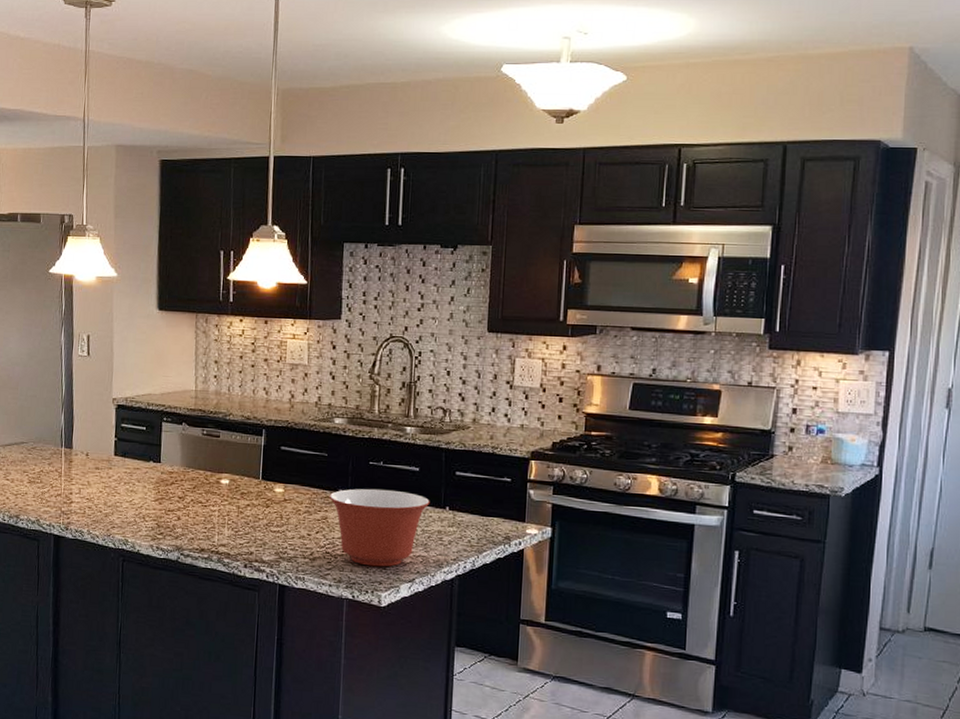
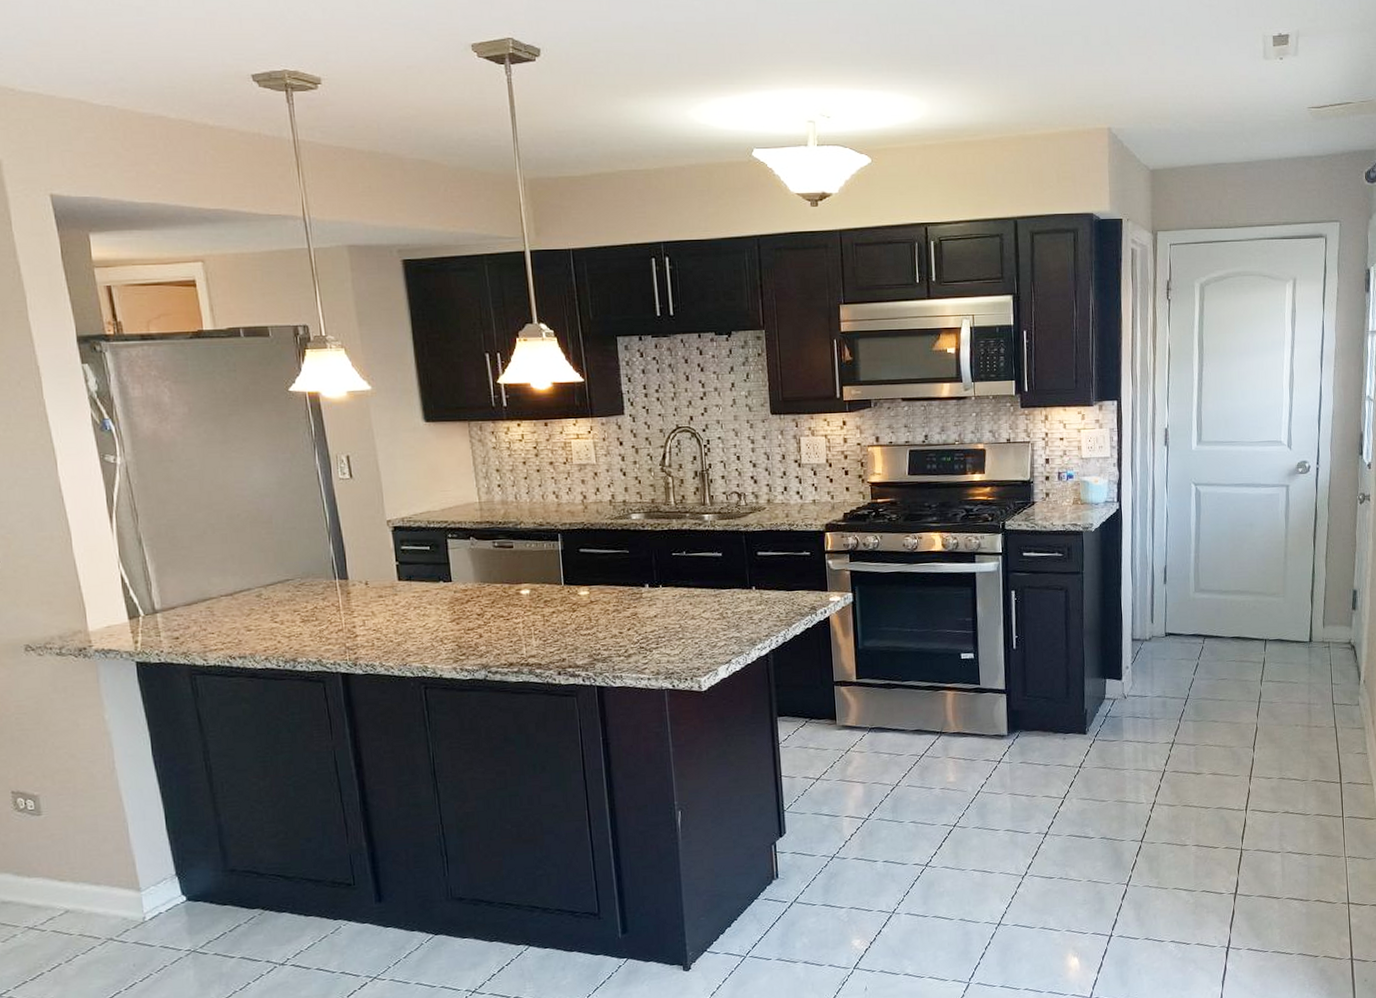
mixing bowl: present [329,488,430,567] -> none [636,577,736,655]

